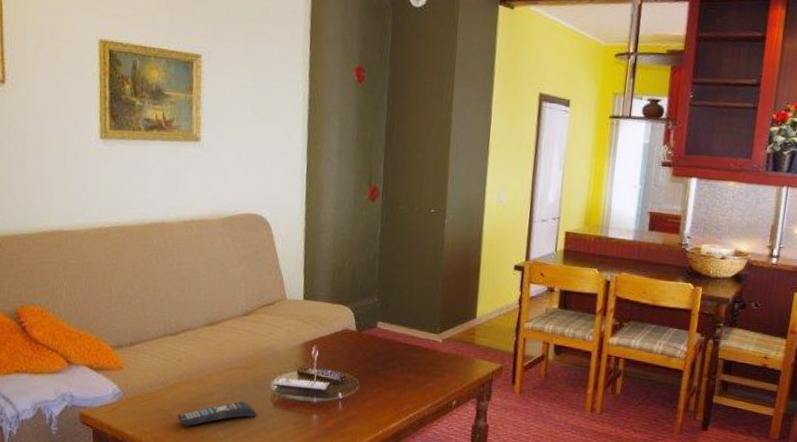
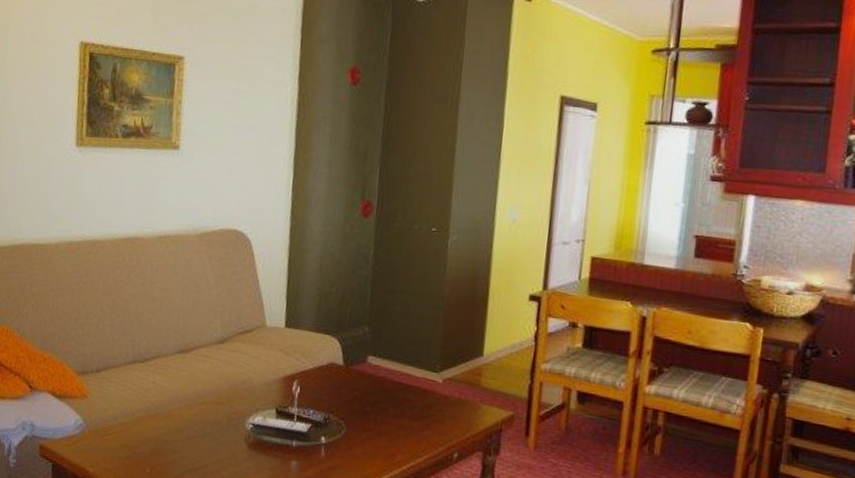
remote control: present [177,401,257,427] -> none [142,440,230,467]

